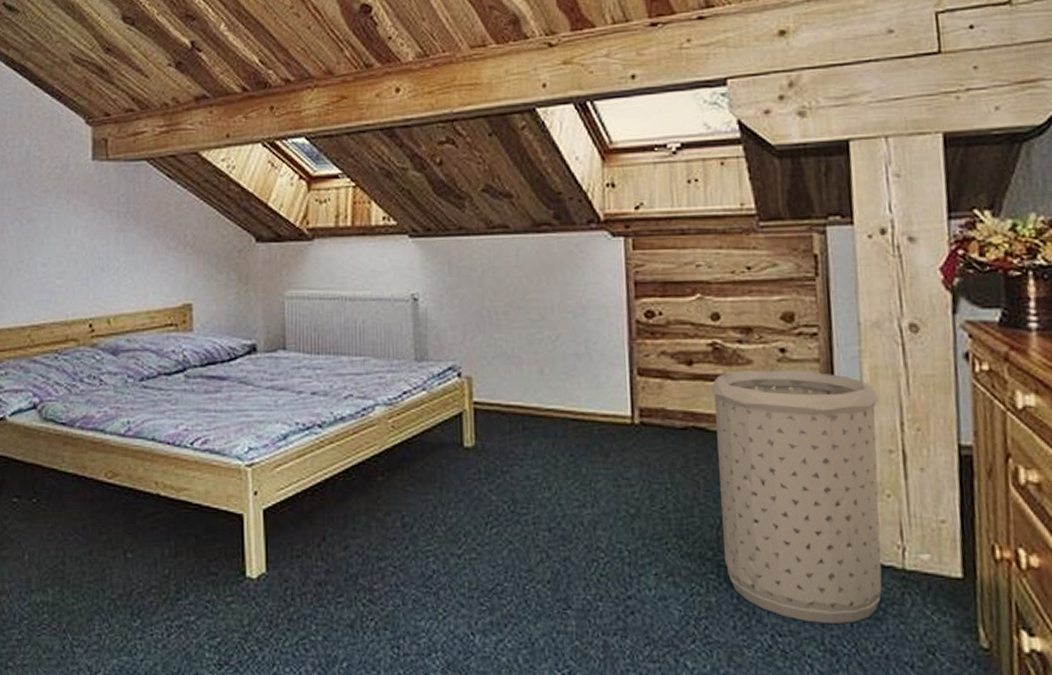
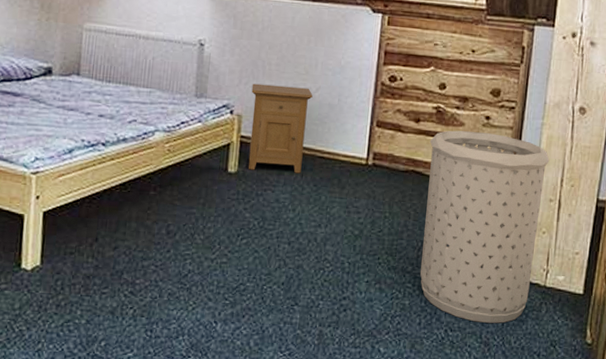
nightstand: none [479,337,553,442] -> present [247,83,313,174]

